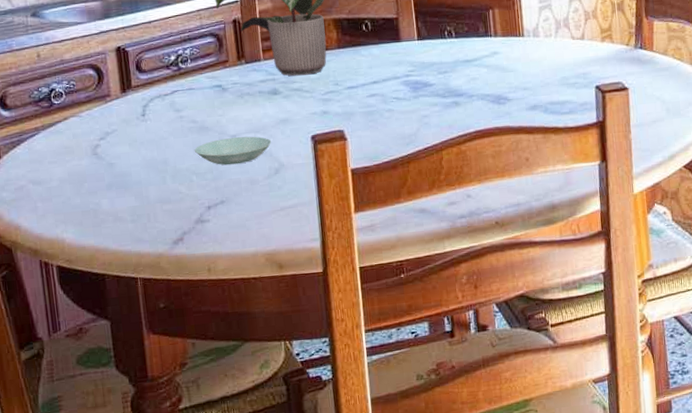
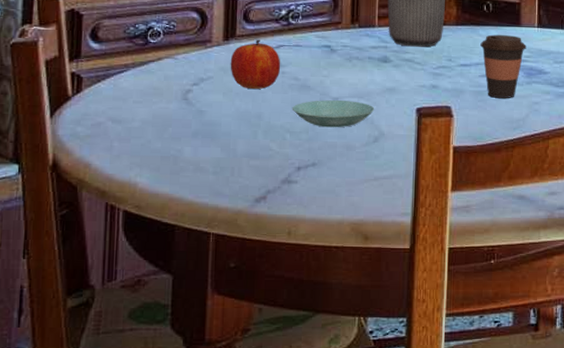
fruit: none [130,87,178,137] -> present [230,39,281,89]
coffee cup: none [364,51,409,116] -> present [480,34,526,98]

